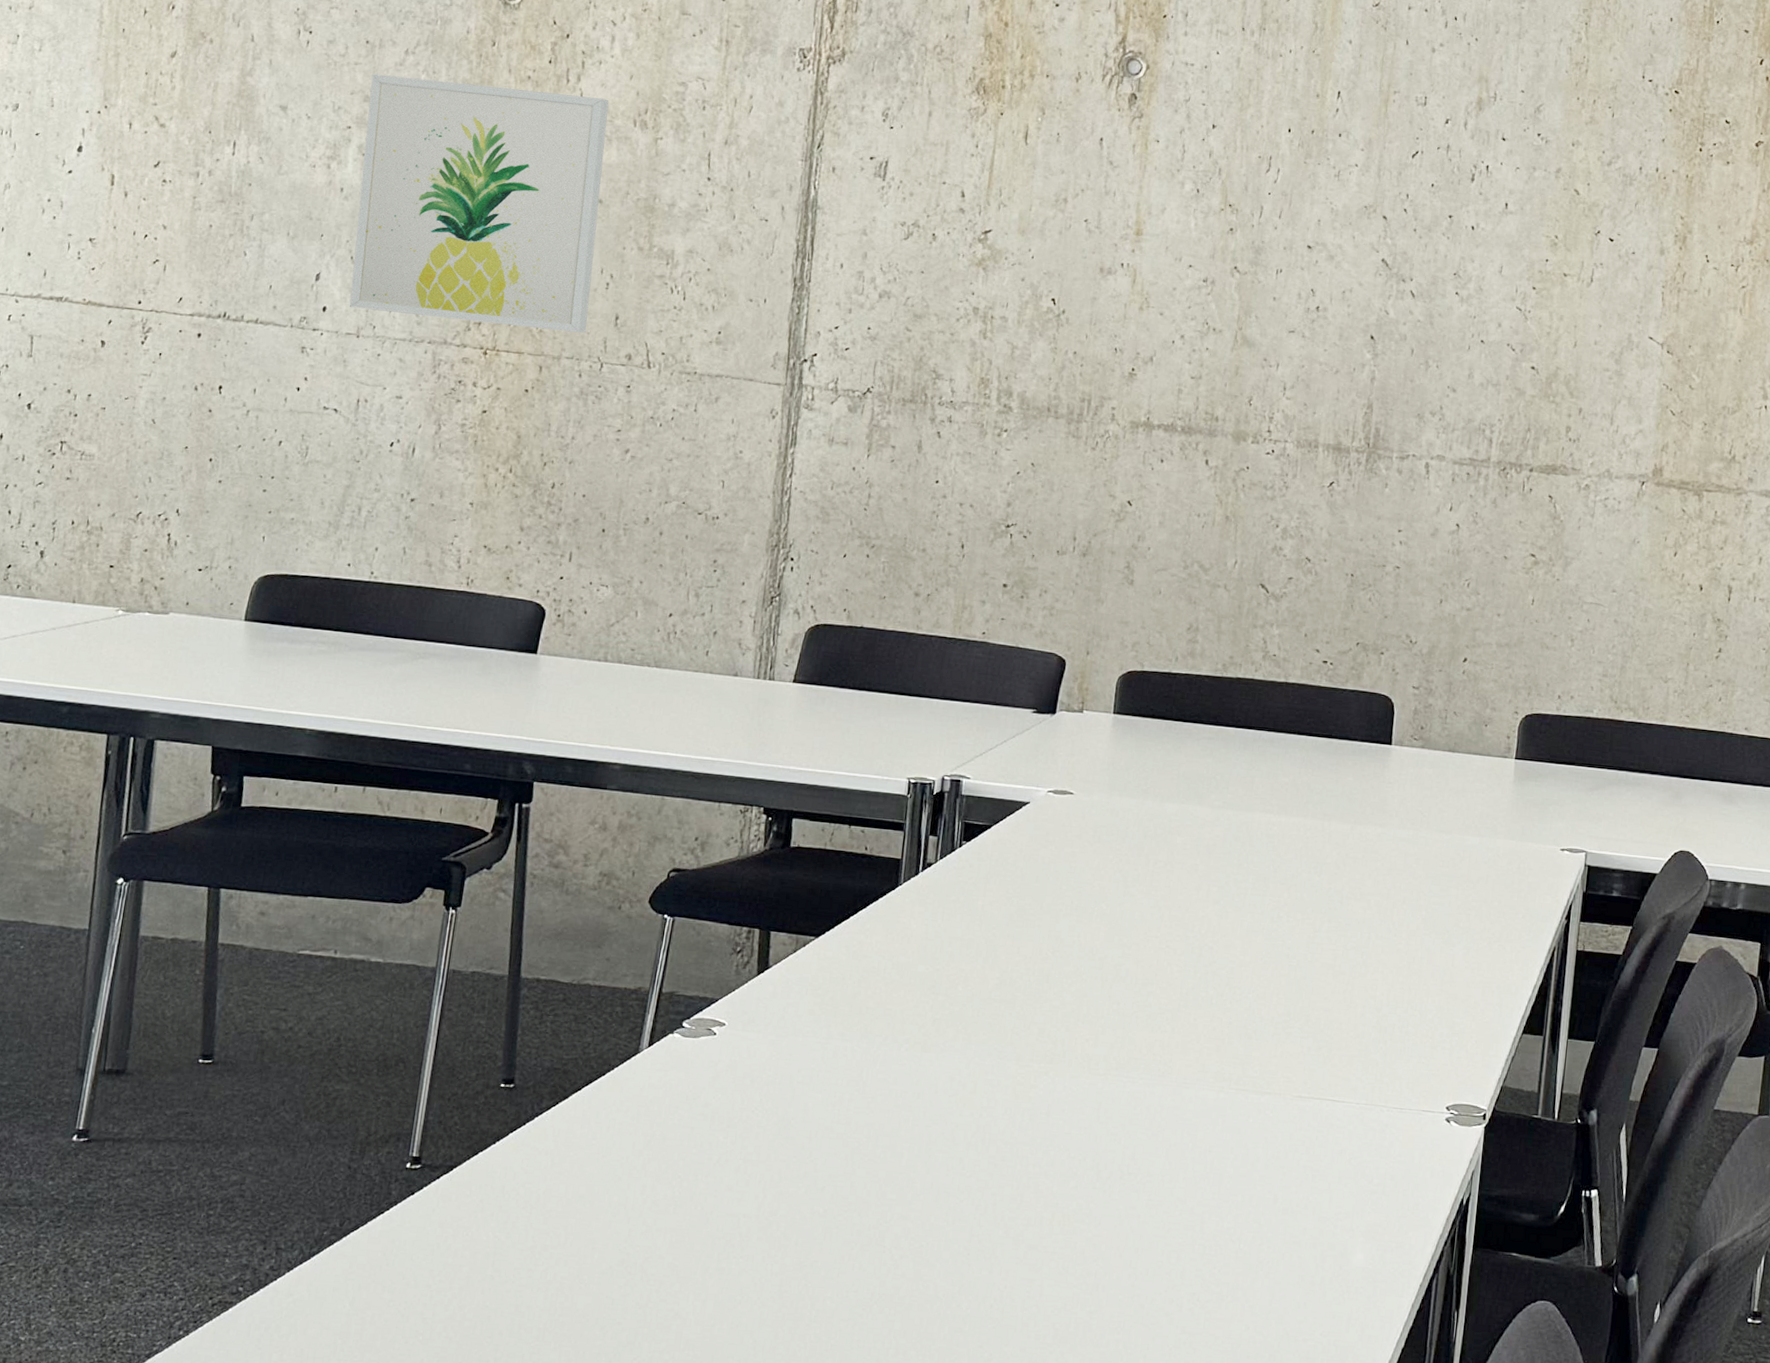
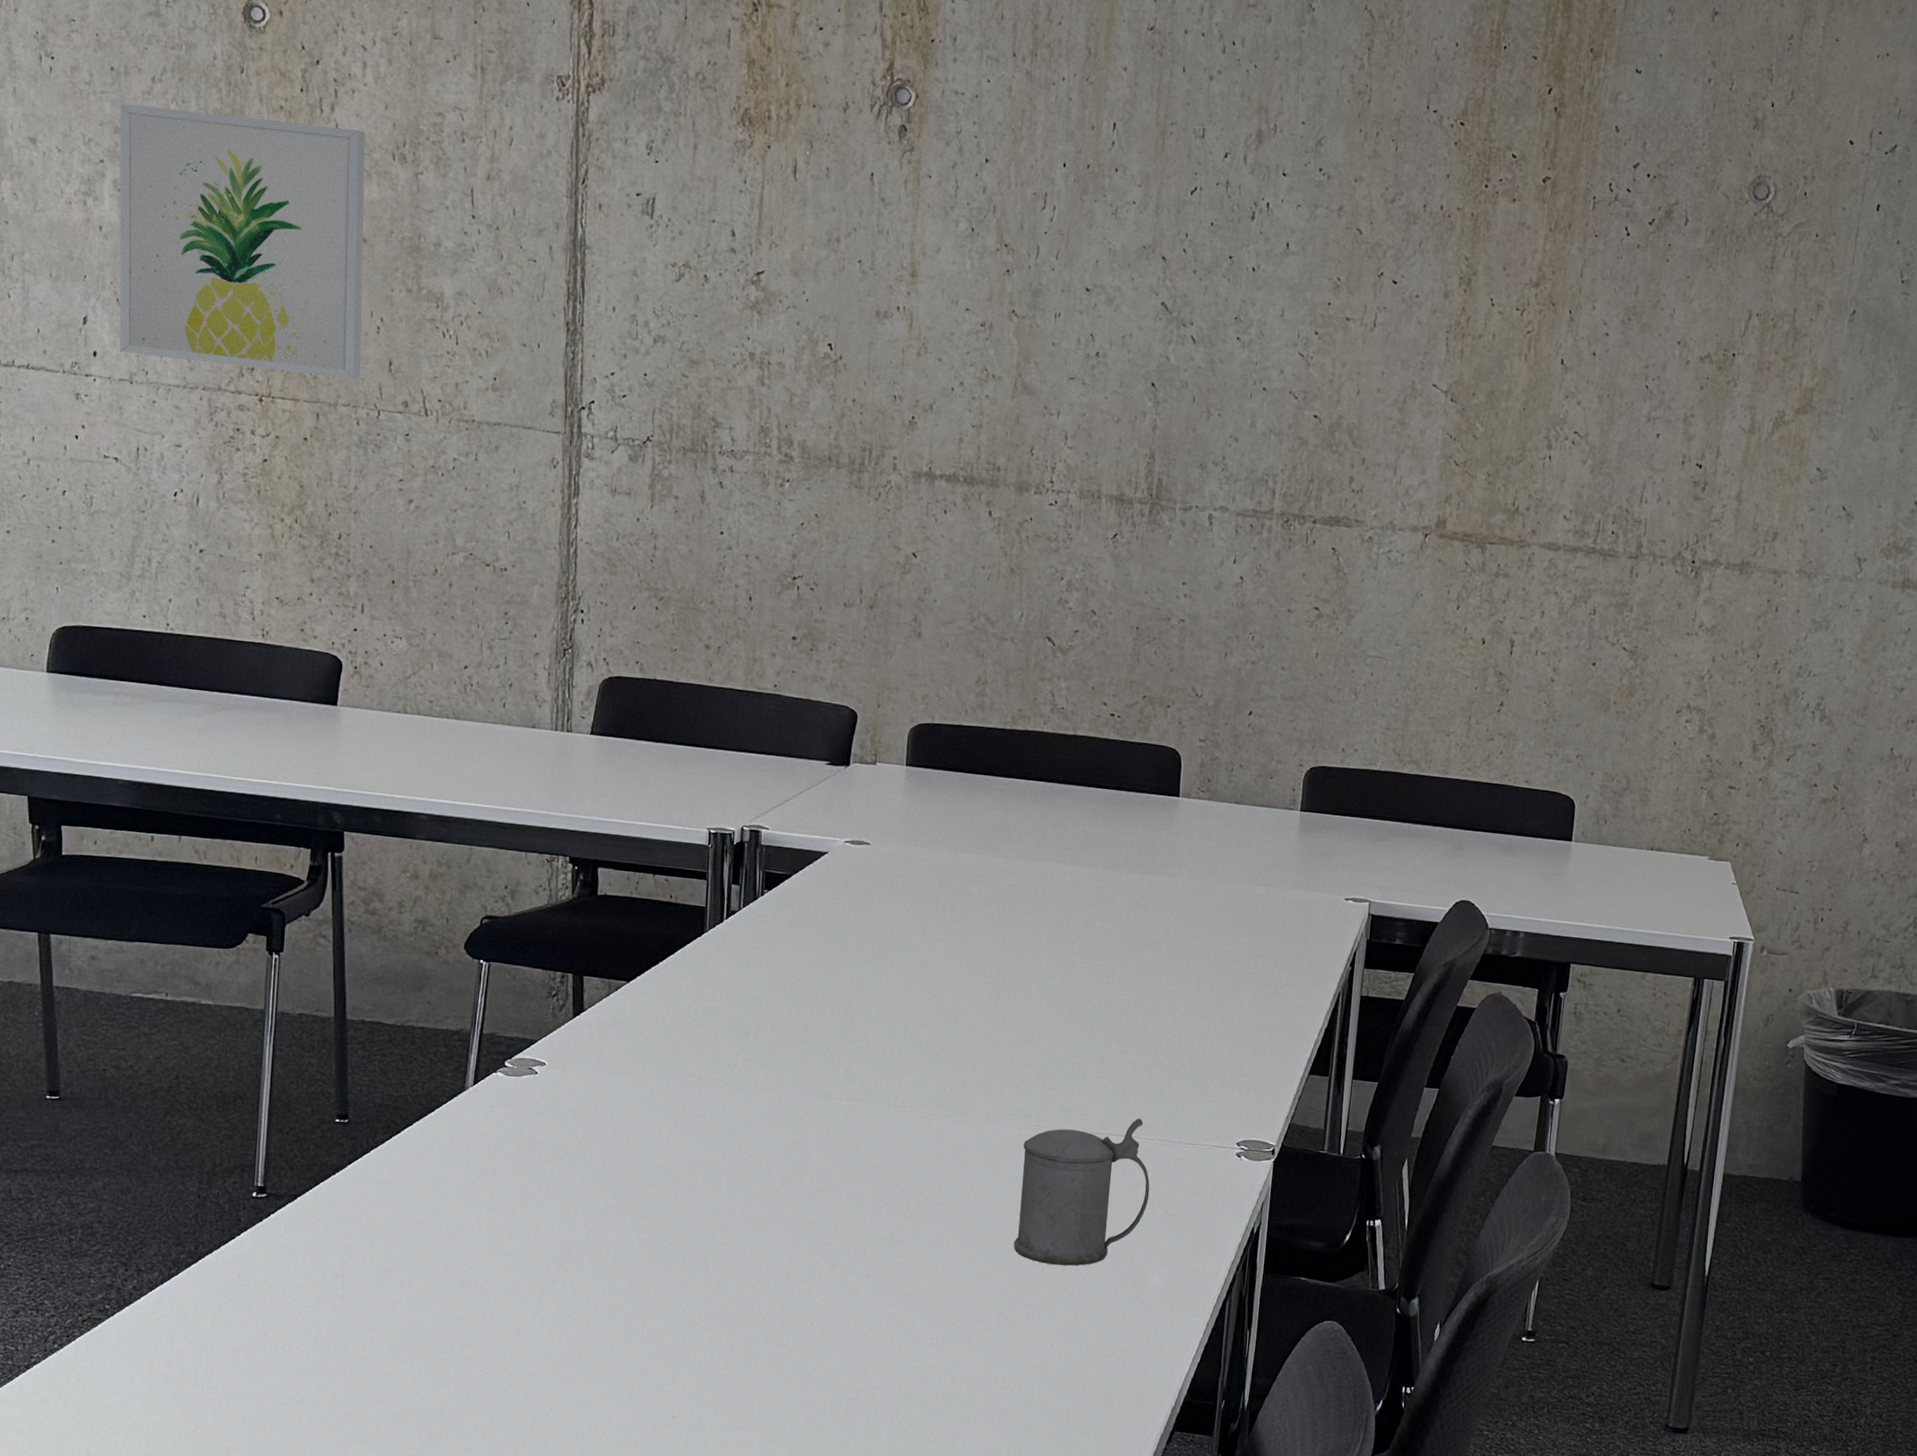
beer stein: none [1209,1081,1354,1241] -> present [1014,1118,1150,1266]

